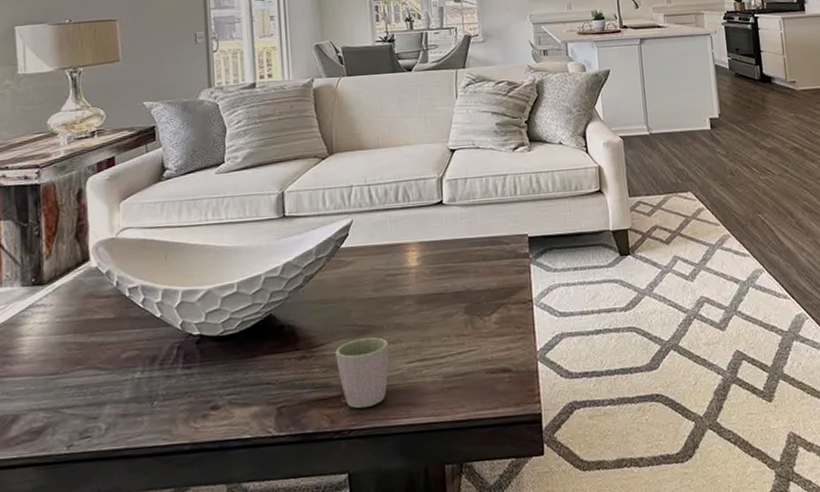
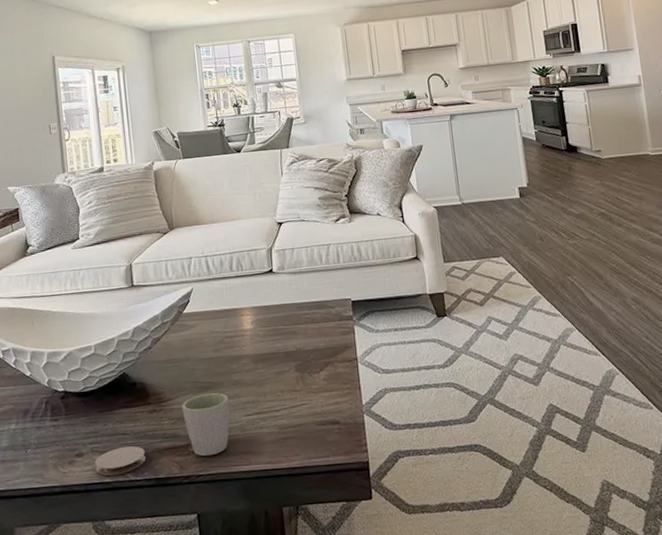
coaster: none [232,397,291,432] -> present [95,446,146,476]

